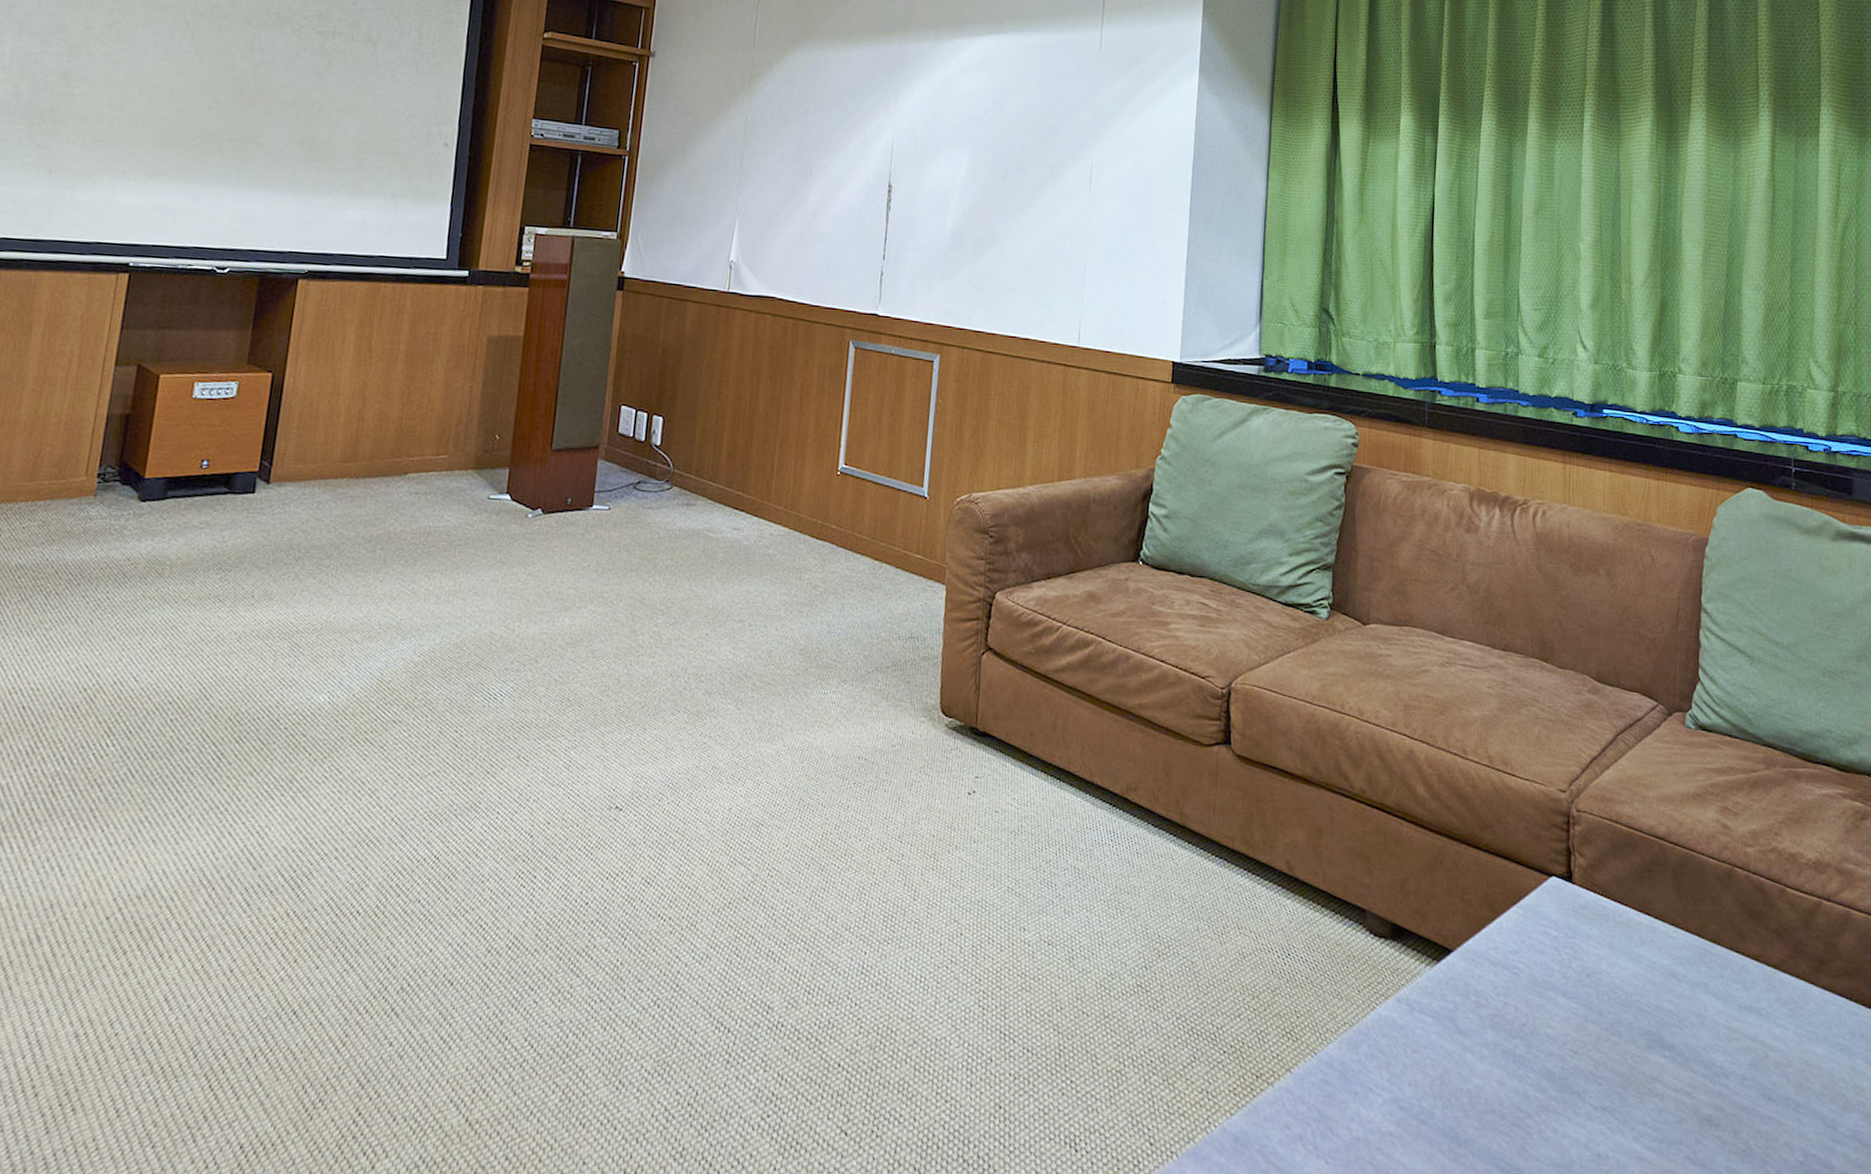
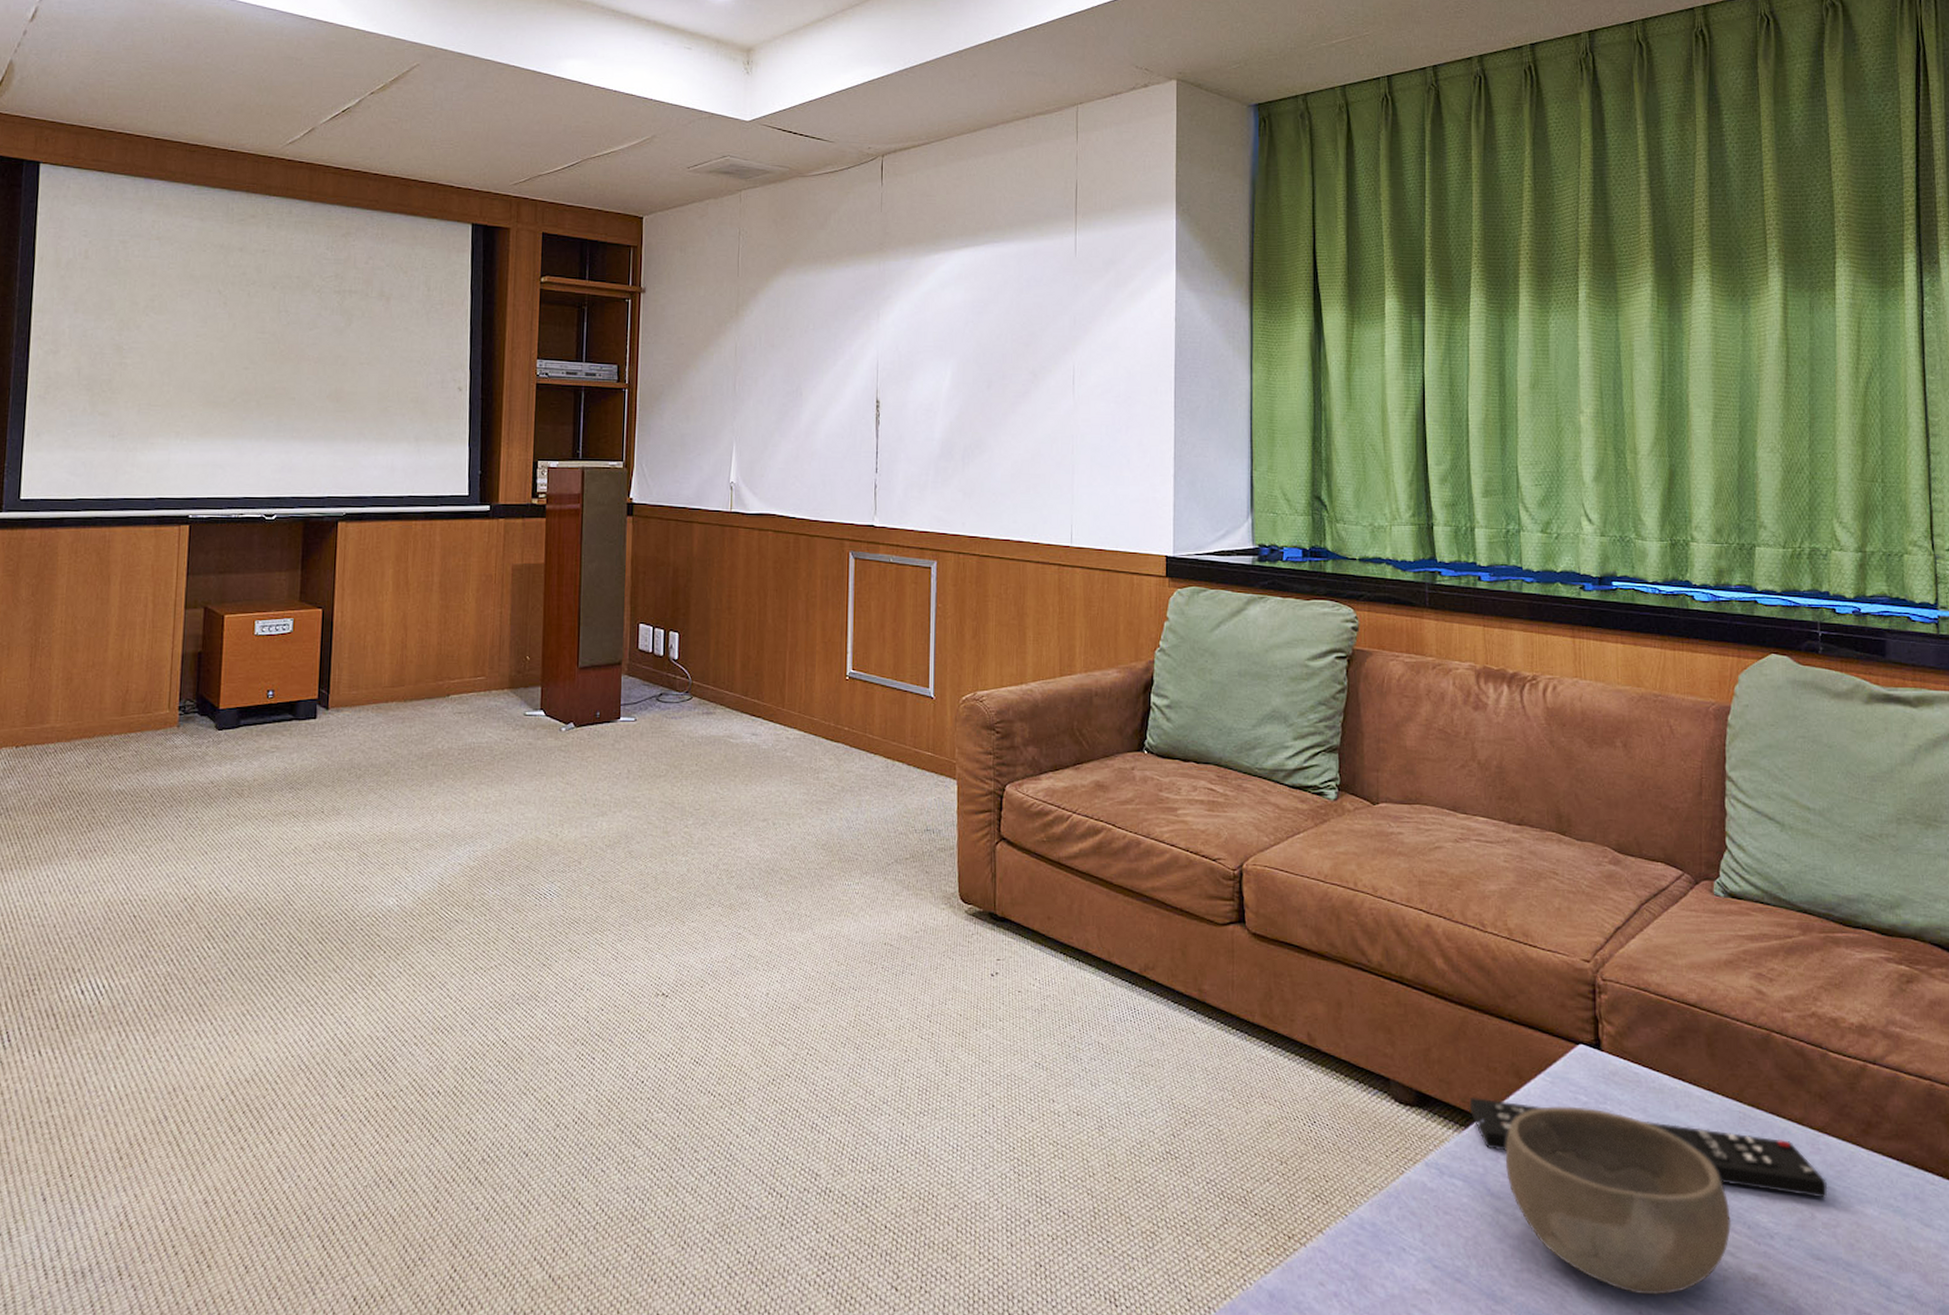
remote control: none [1442,929,1781,1037] -> present [1469,1096,1828,1198]
bowl: none [1475,940,1690,1137] -> present [1505,1106,1732,1295]

